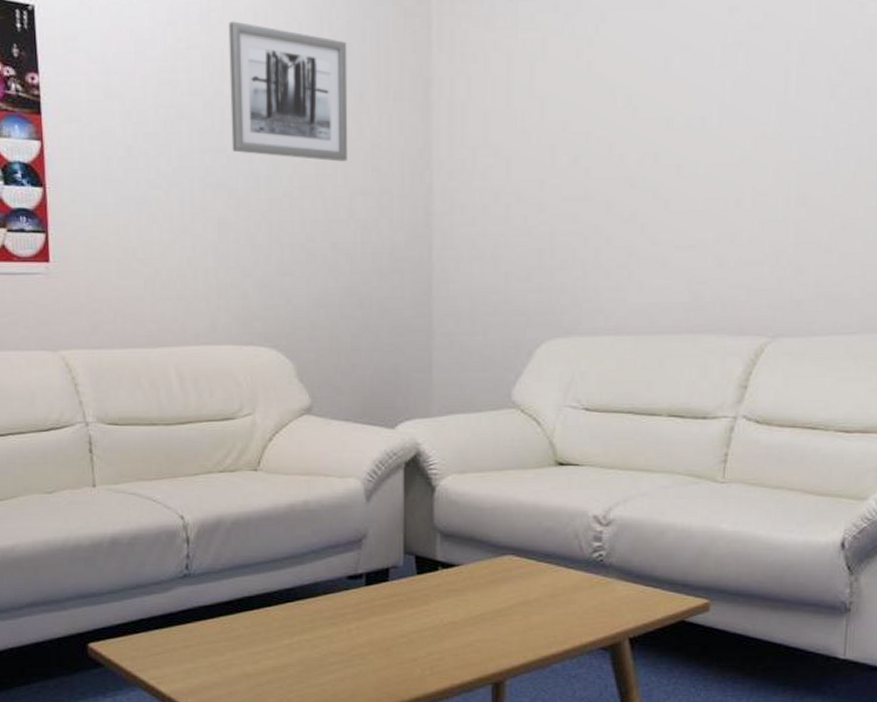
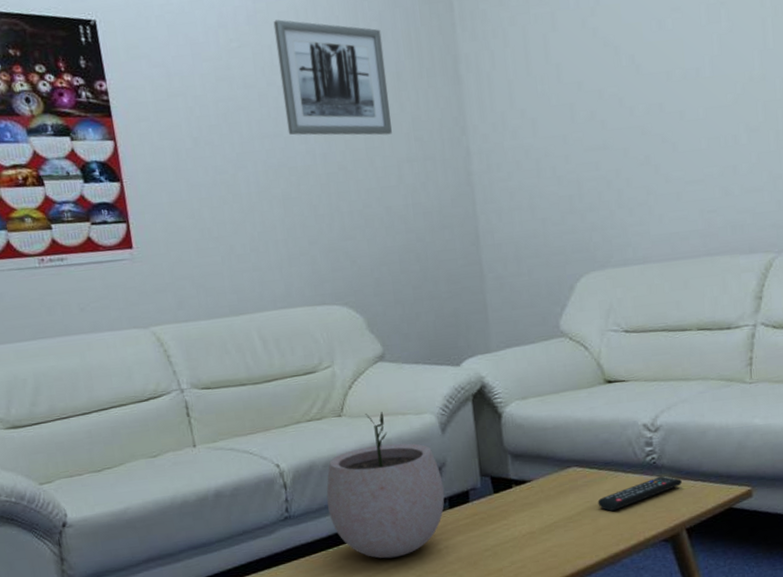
plant pot: none [232,470,362,633] -> present [326,412,445,559]
remote control: none [532,576,631,609] -> present [597,476,683,511]

